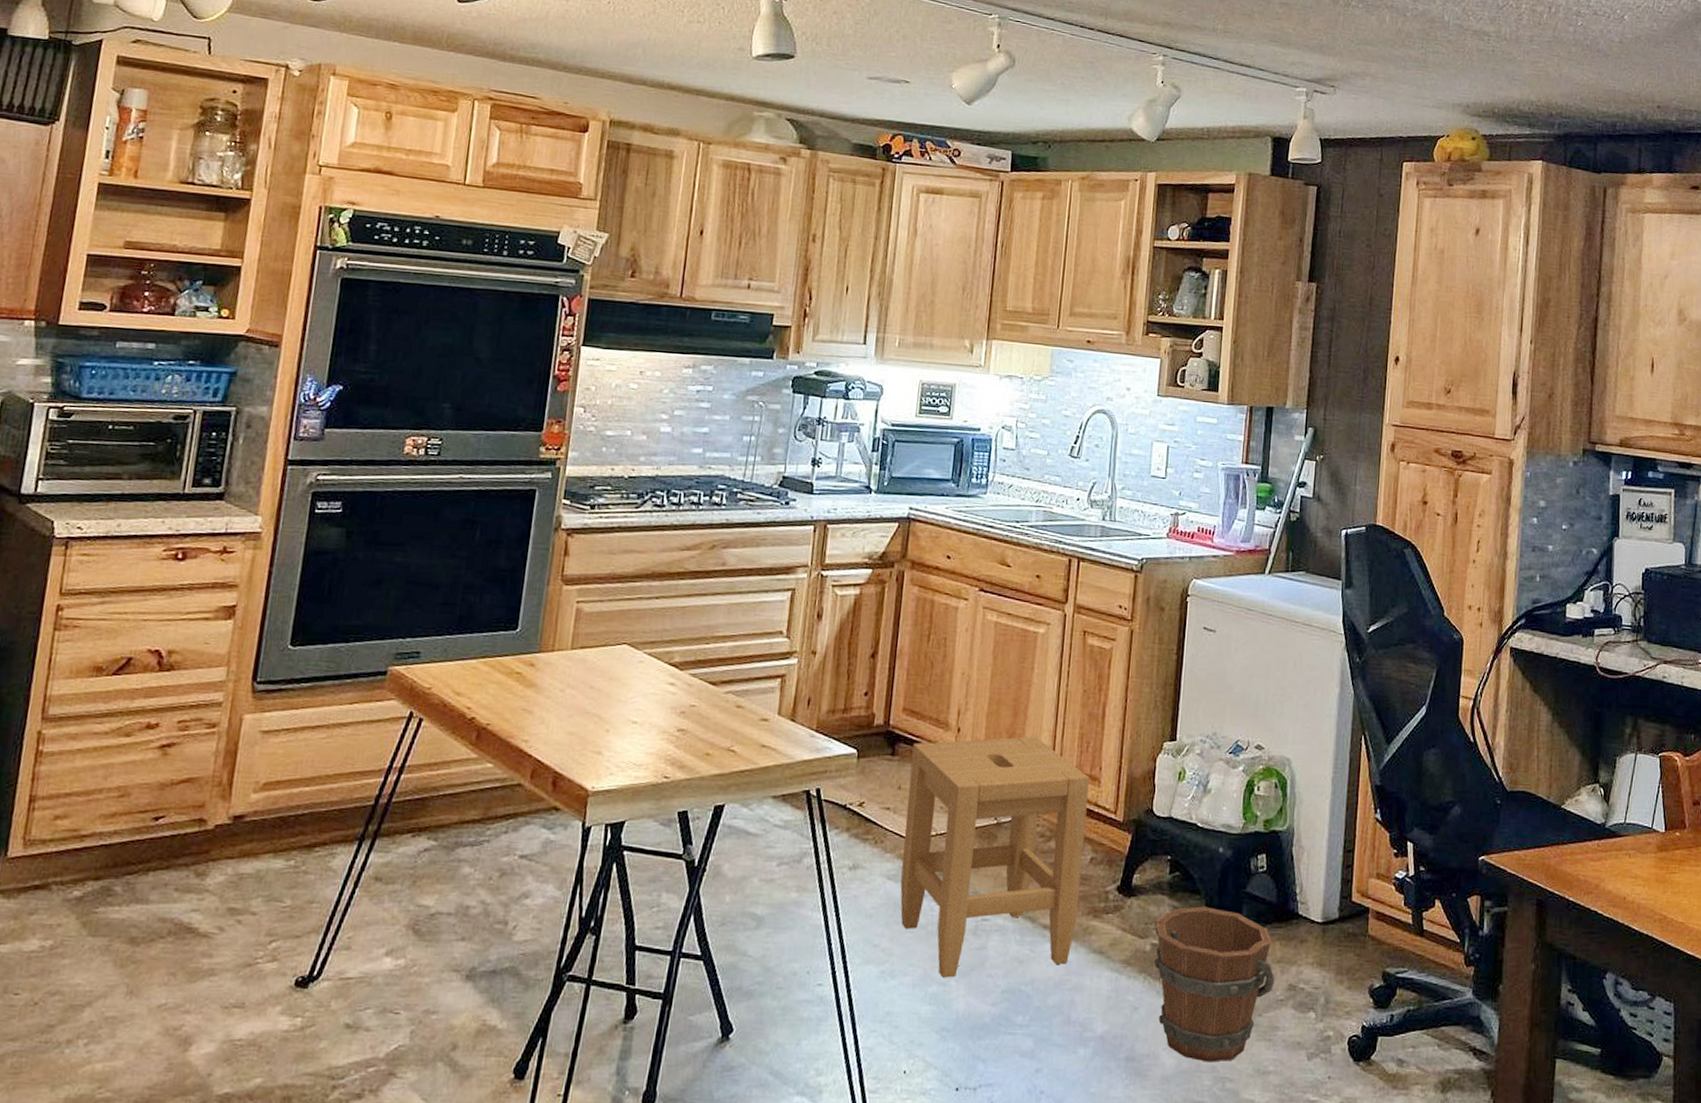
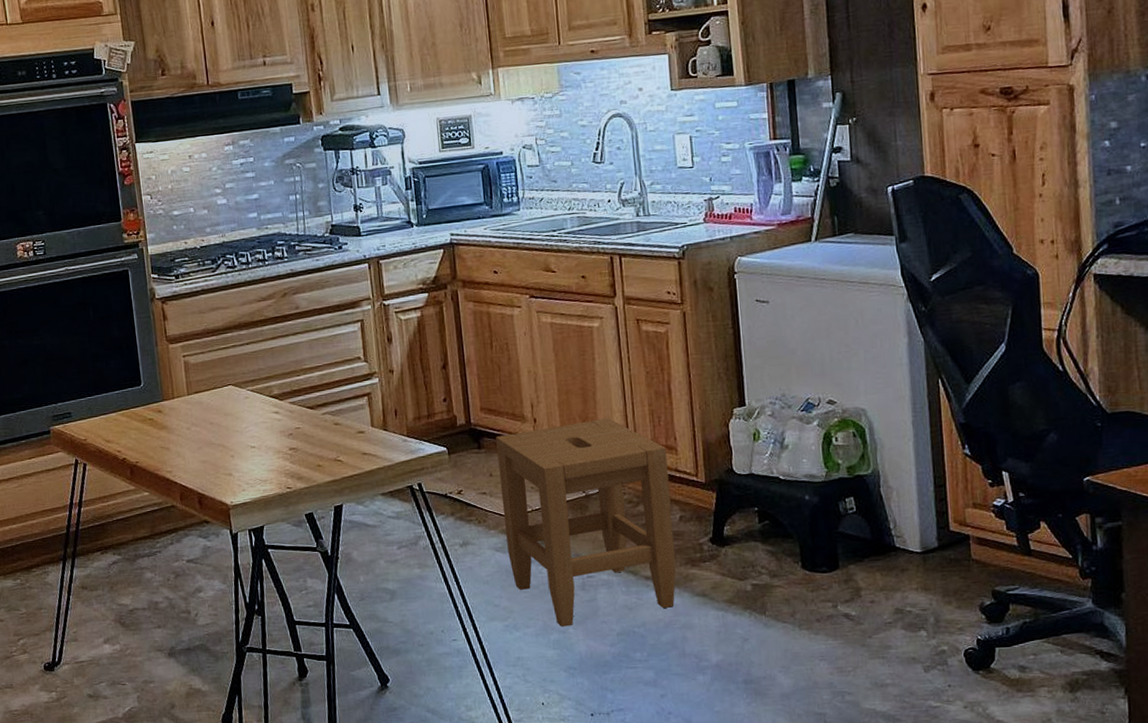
bucket: present [1153,906,1275,1063] -> none [753,548,881,680]

